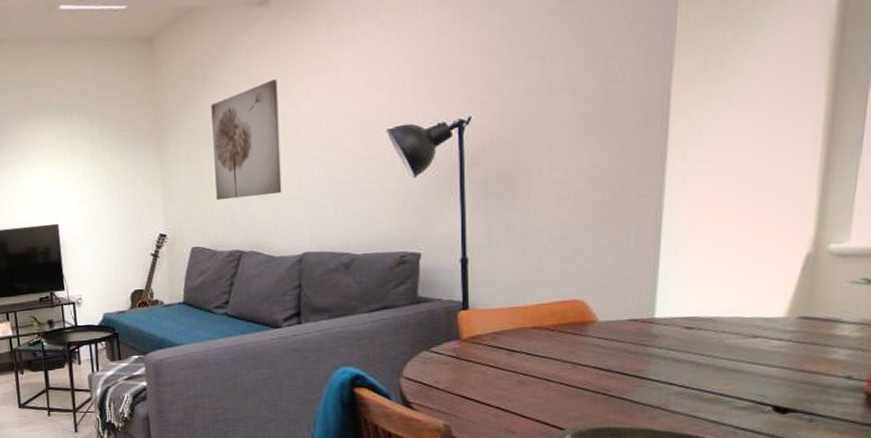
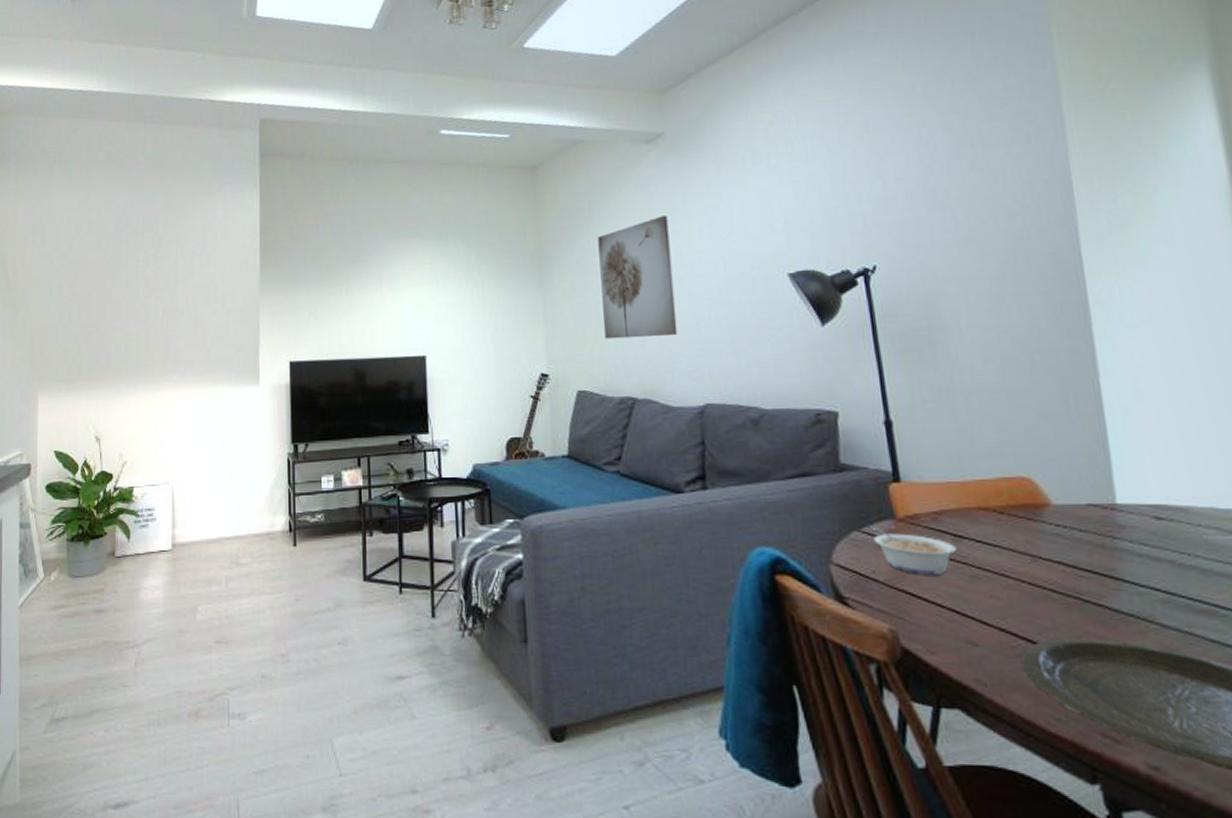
legume: none [439,345,510,382] -> present [871,525,957,574]

